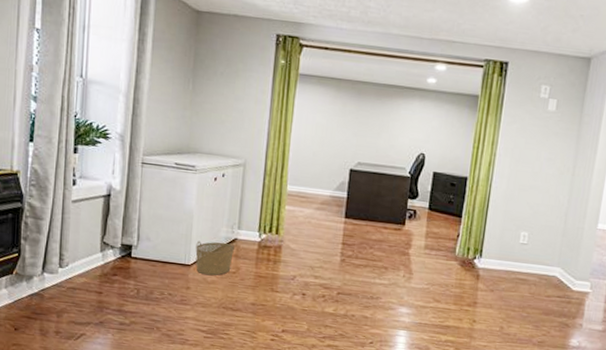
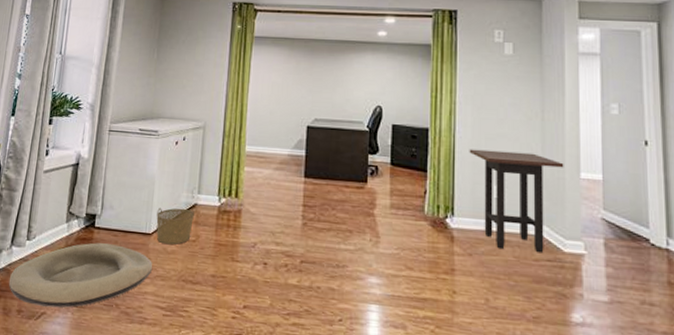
dog bed: none [43,271,193,330] -> present [8,242,153,308]
side table: none [502,198,585,291] -> present [469,149,564,254]

